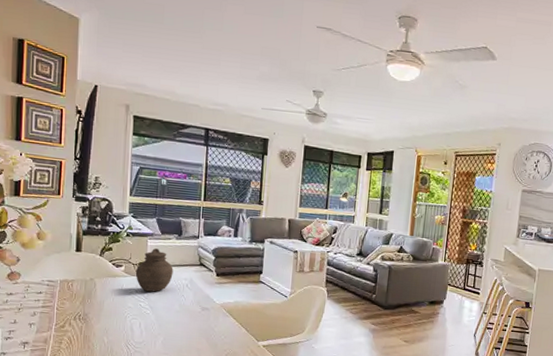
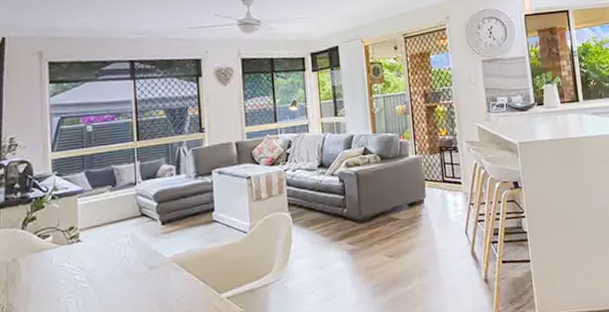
jar: present [135,248,173,292] -> none [65,207,111,261]

